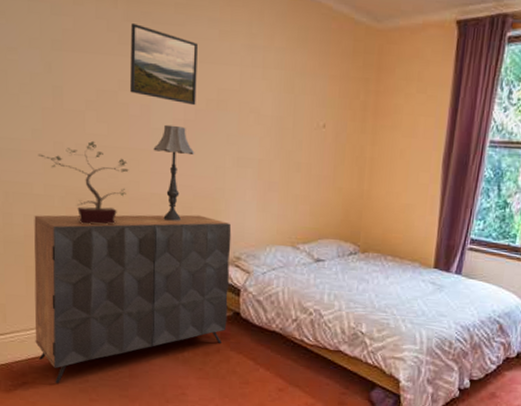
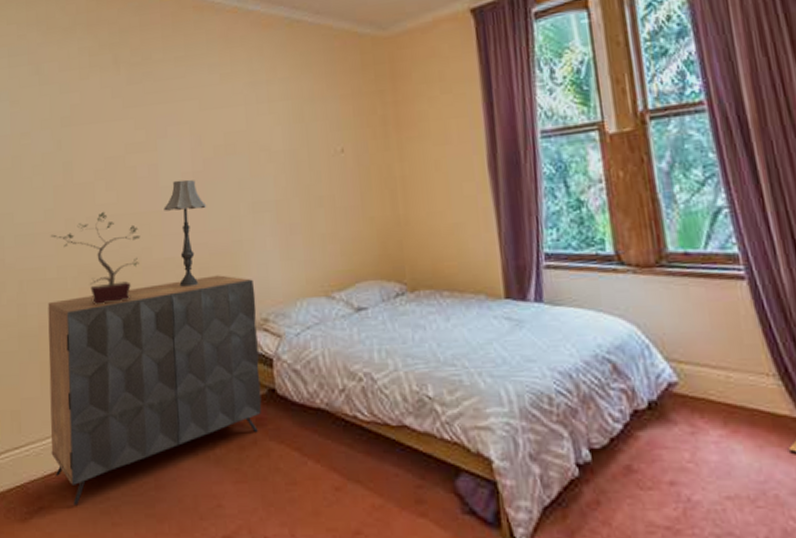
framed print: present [130,22,198,106] -> none [133,84,204,156]

